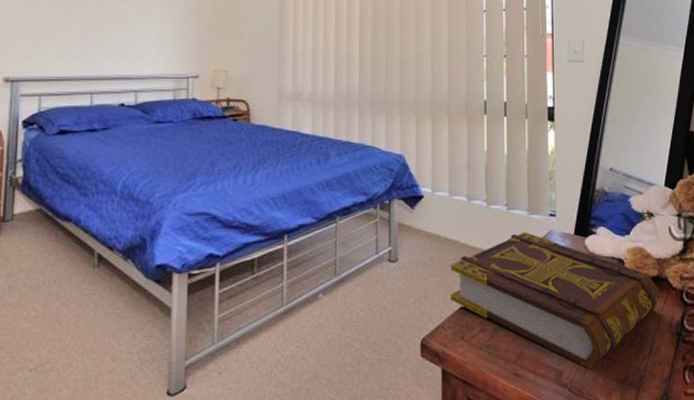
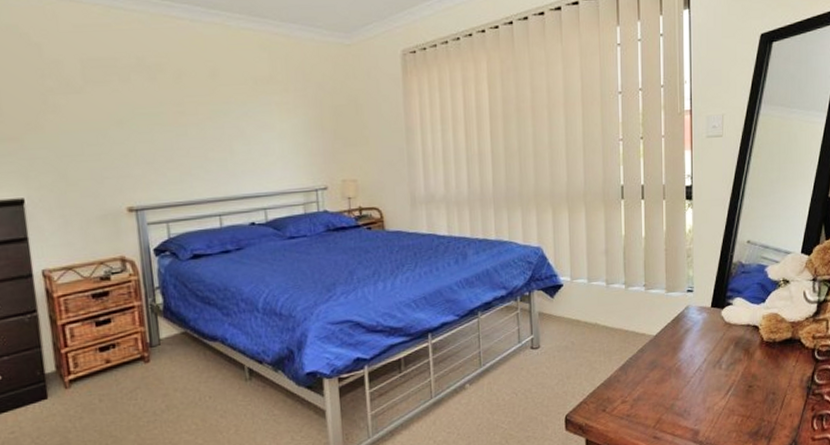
book: present [450,232,661,369] -> none [591,309,794,427]

